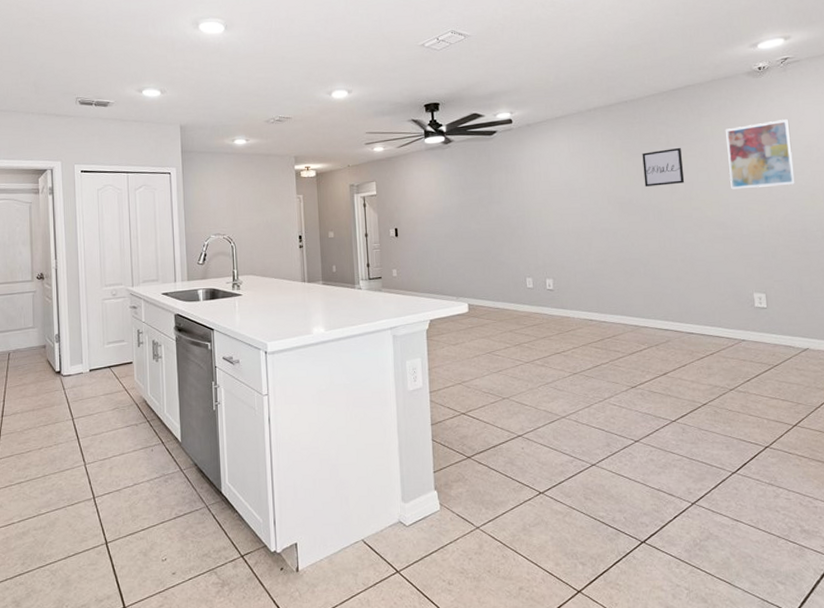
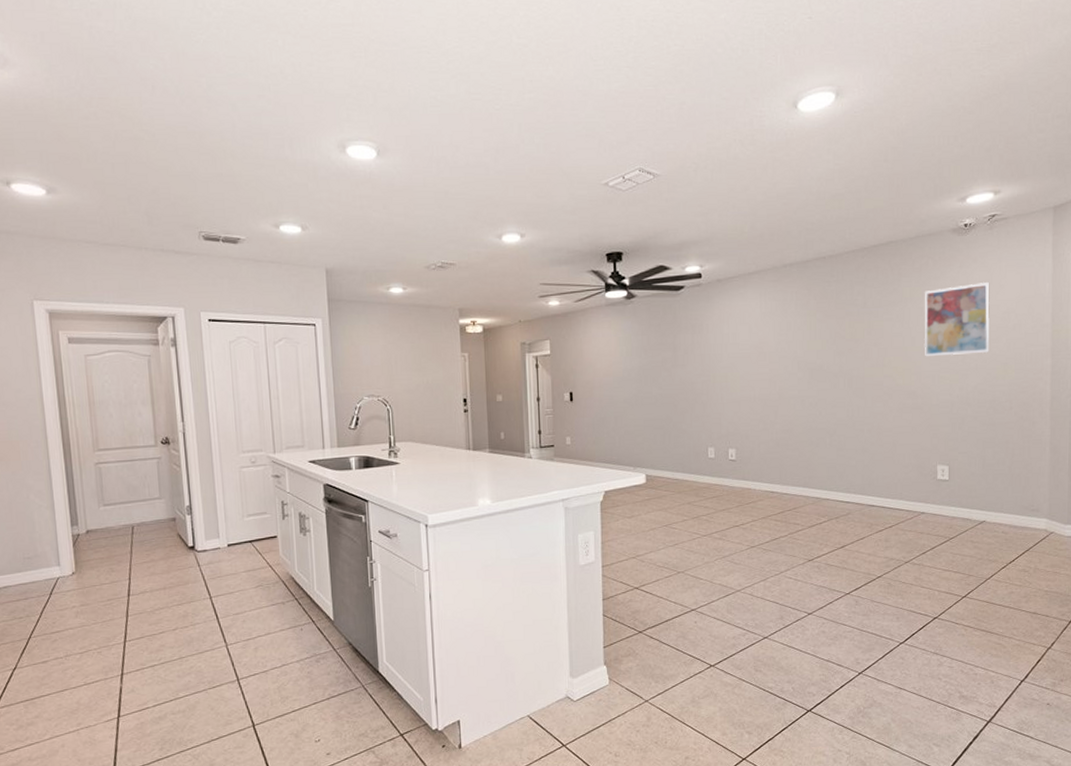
wall art: present [642,147,685,187] -> none [837,309,879,352]

